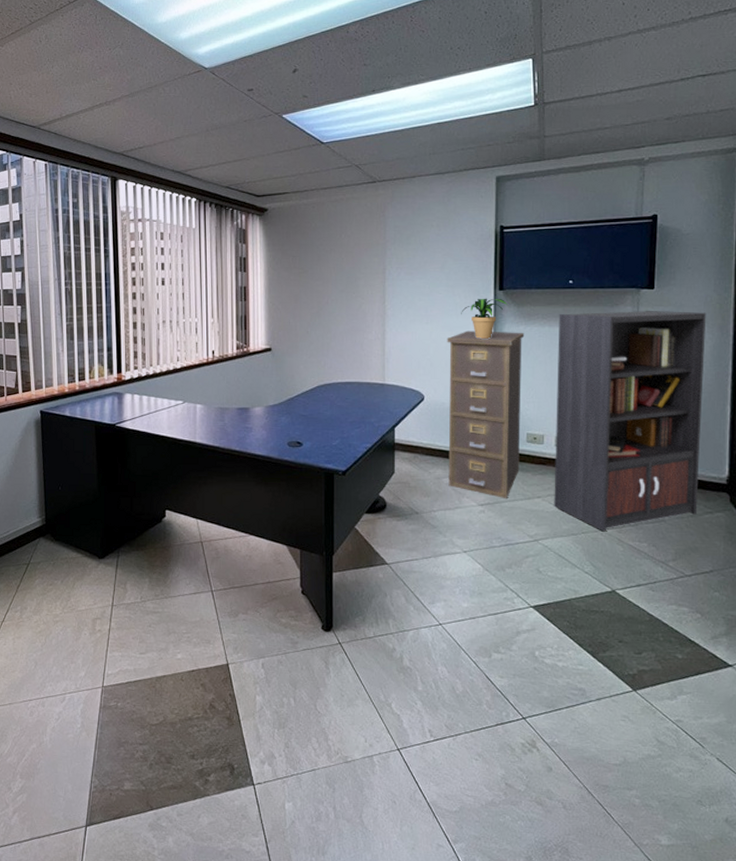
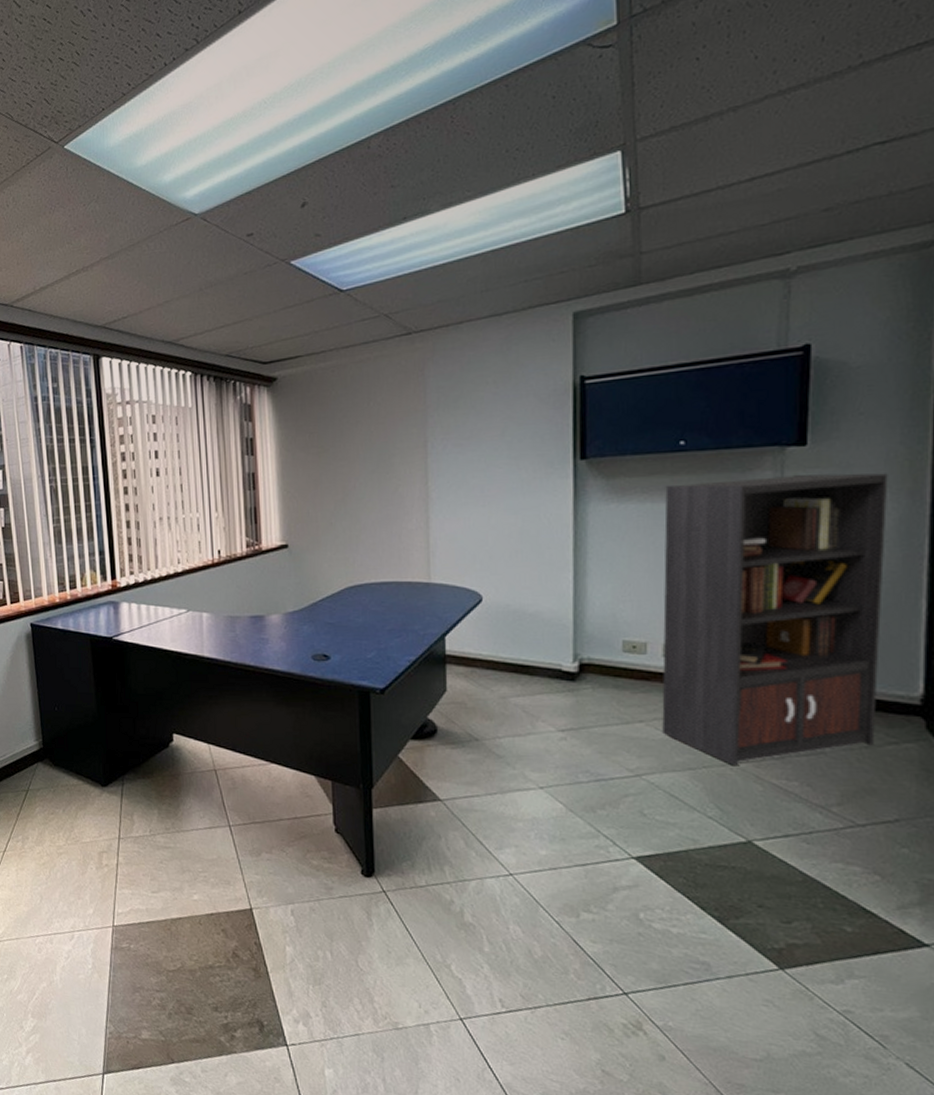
filing cabinet: present [447,330,525,499] -> none [510,511,617,724]
potted plant: present [461,298,508,339] -> none [529,470,593,523]

